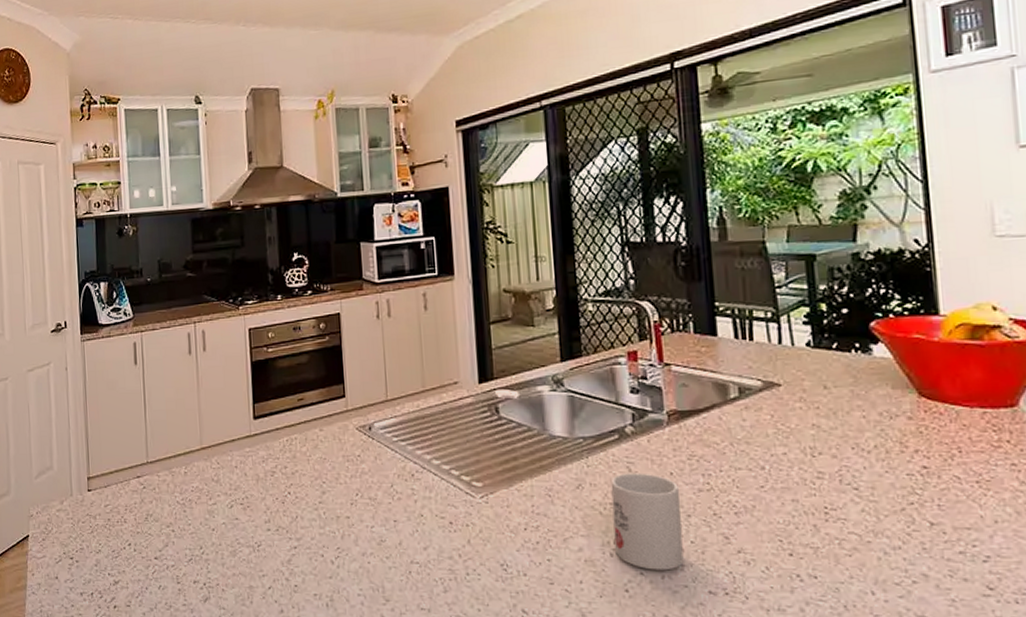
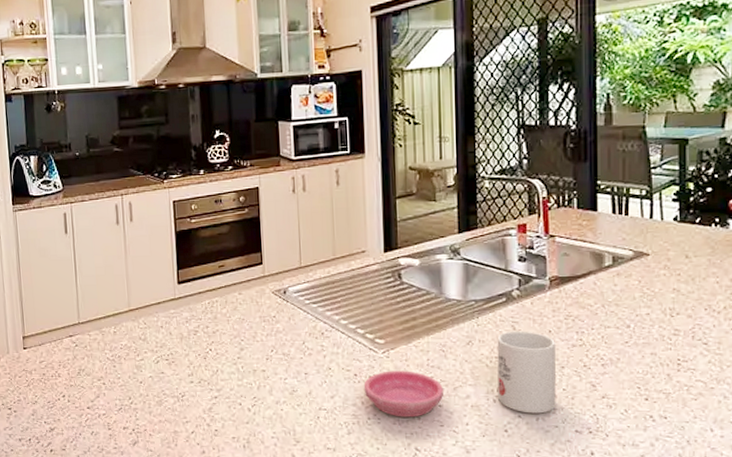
saucer: none [460,518,552,574] -> present [363,371,443,418]

